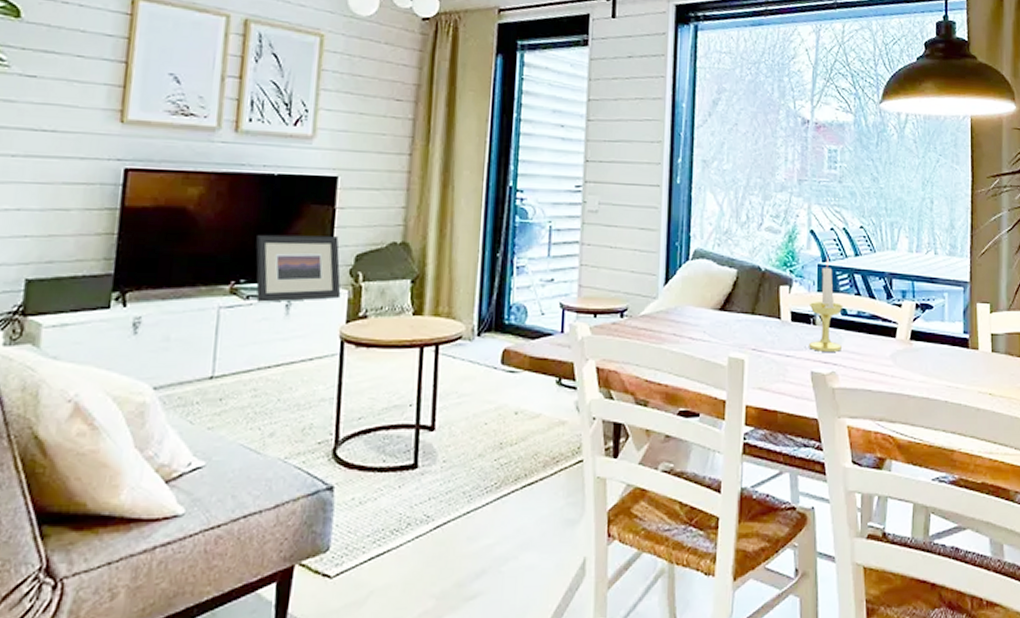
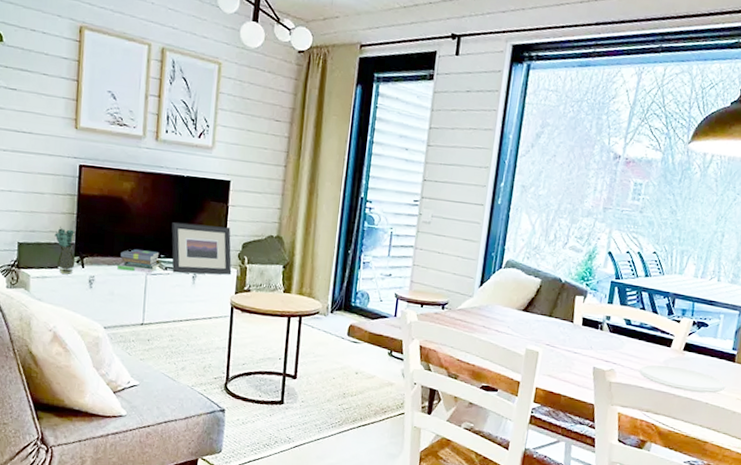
vase: none [83,251,114,317] -> present [54,226,75,274]
books: none [176,275,239,306] -> present [117,249,160,274]
candlestick: present [808,256,843,352] -> none [593,275,629,354]
plate: none [864,360,964,389] -> present [638,365,726,393]

